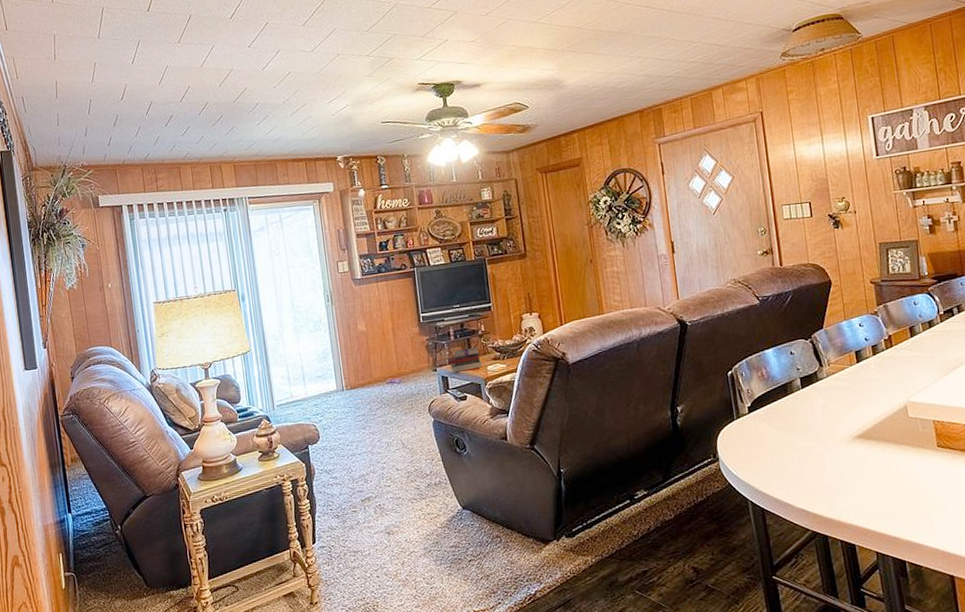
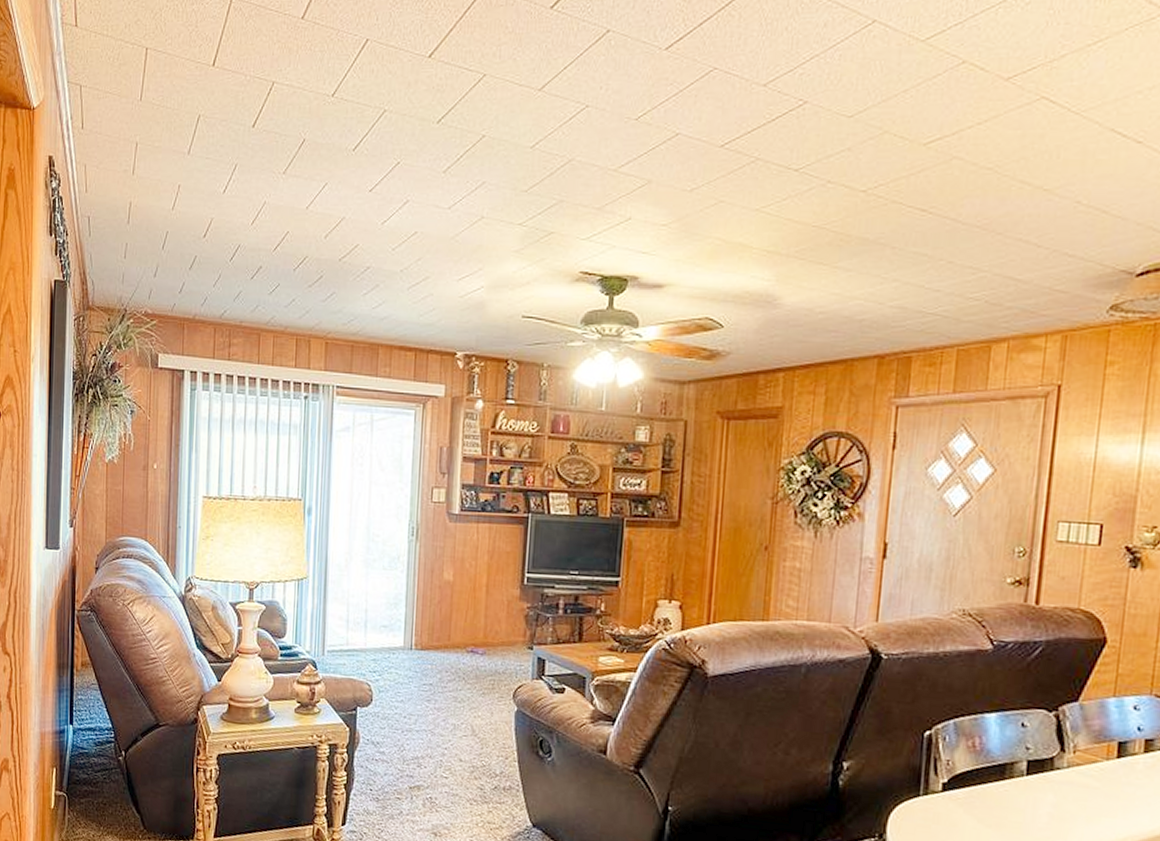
books: present [446,347,483,373] -> none [548,628,594,659]

